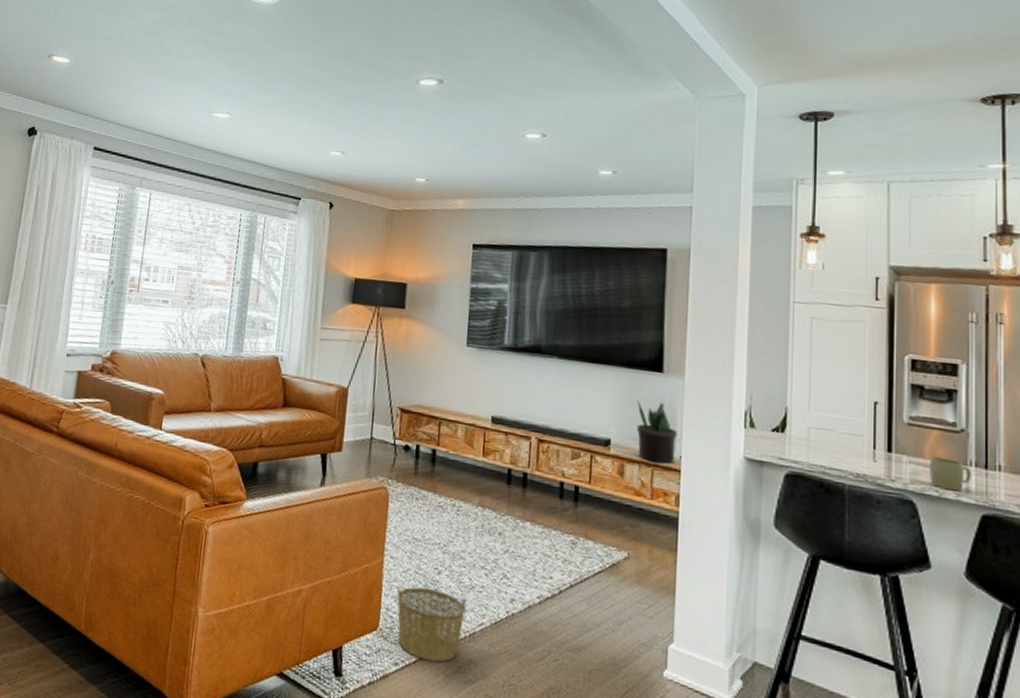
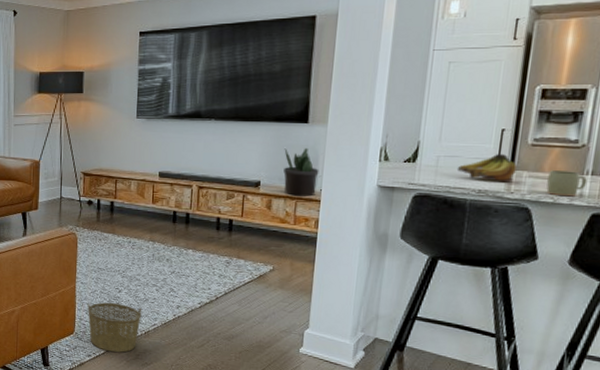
fruit: none [830,431,896,468] -> present [456,154,518,183]

